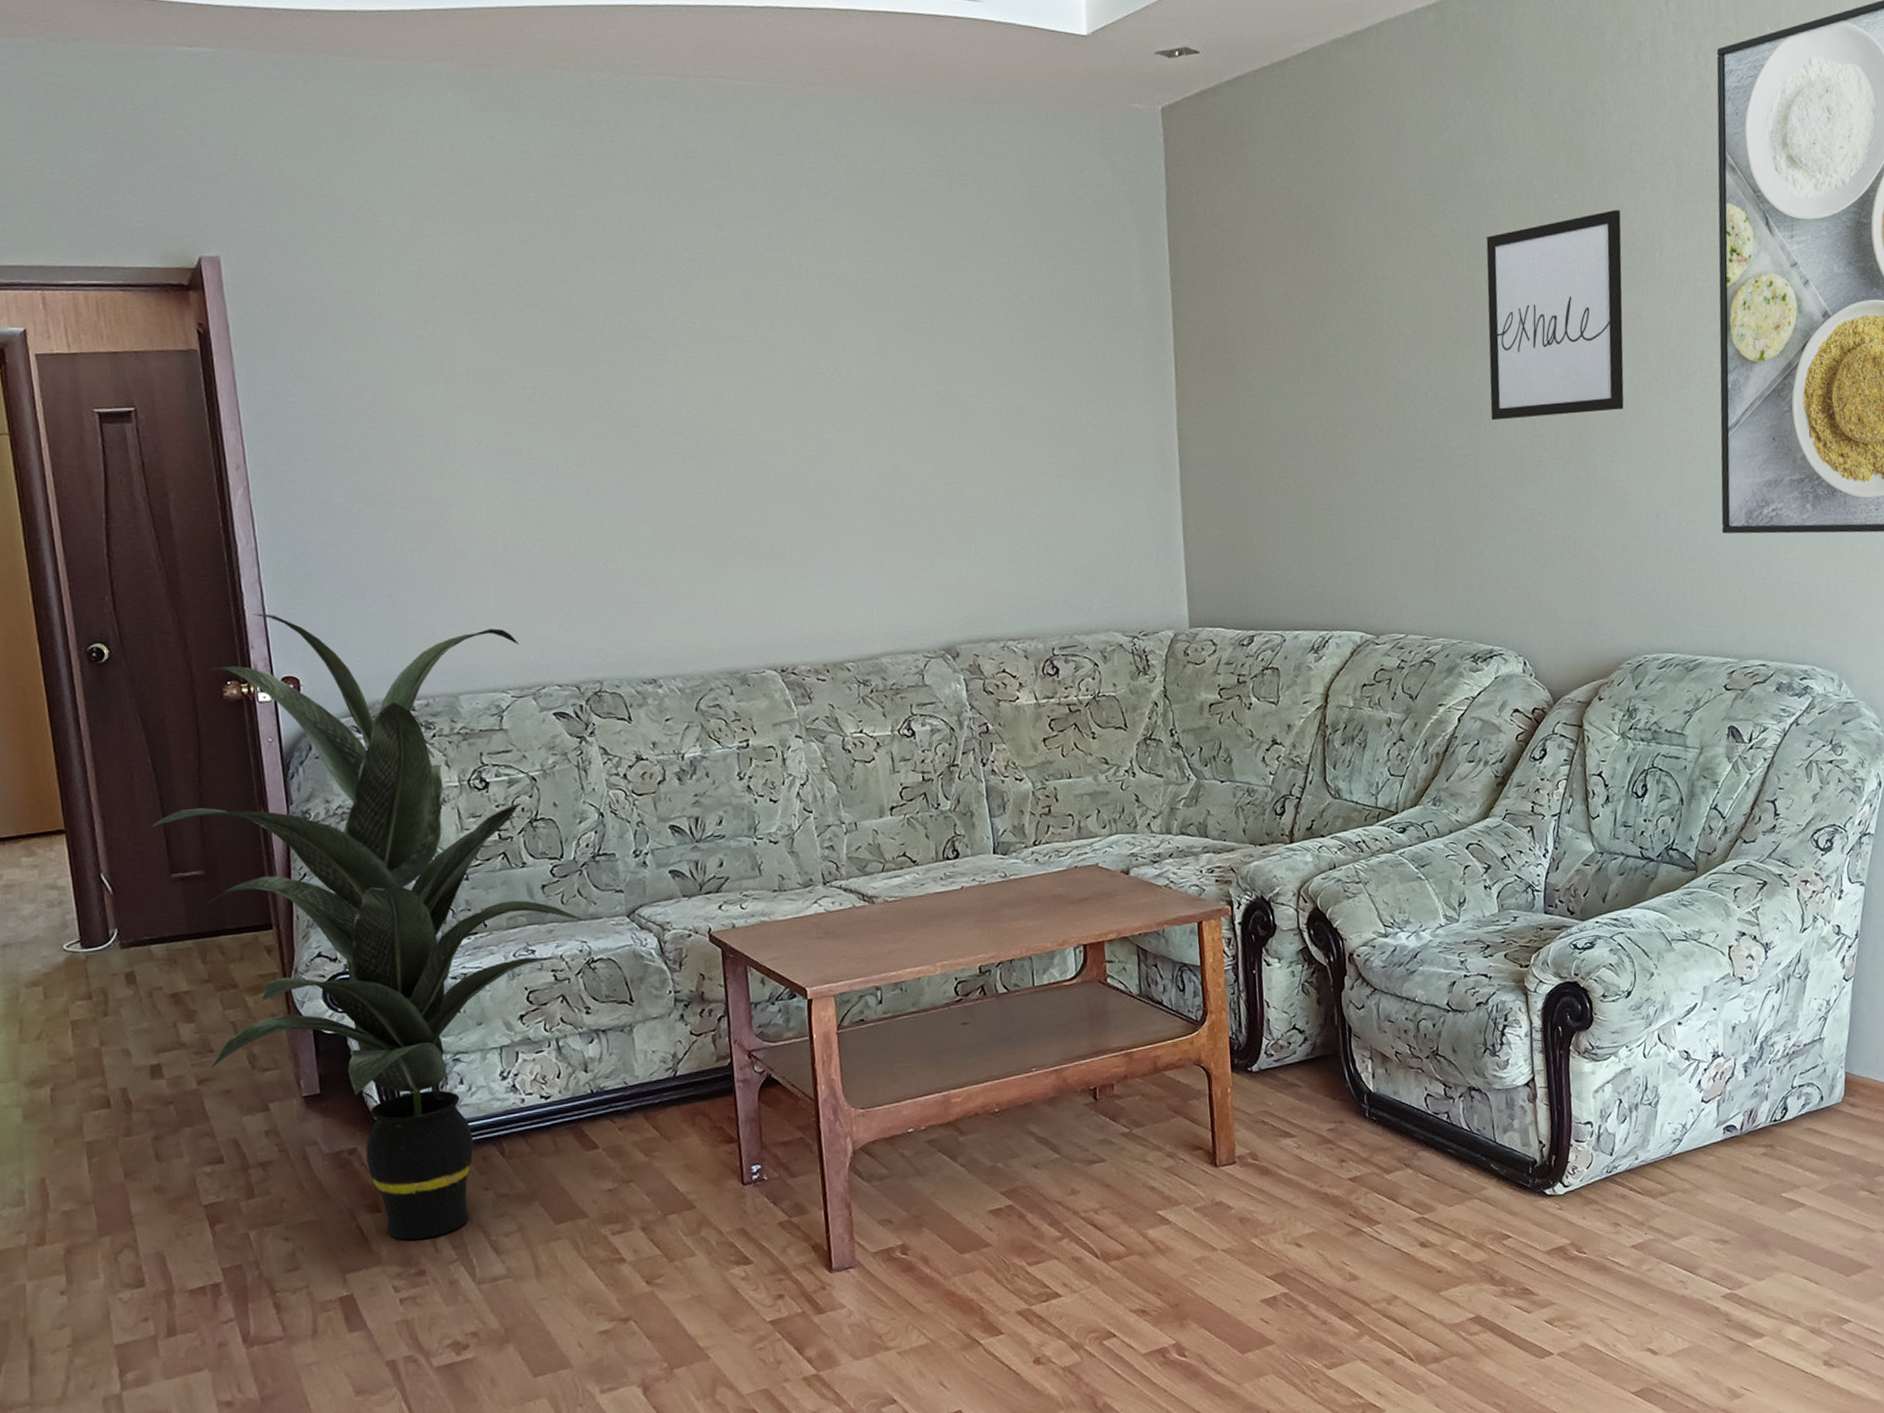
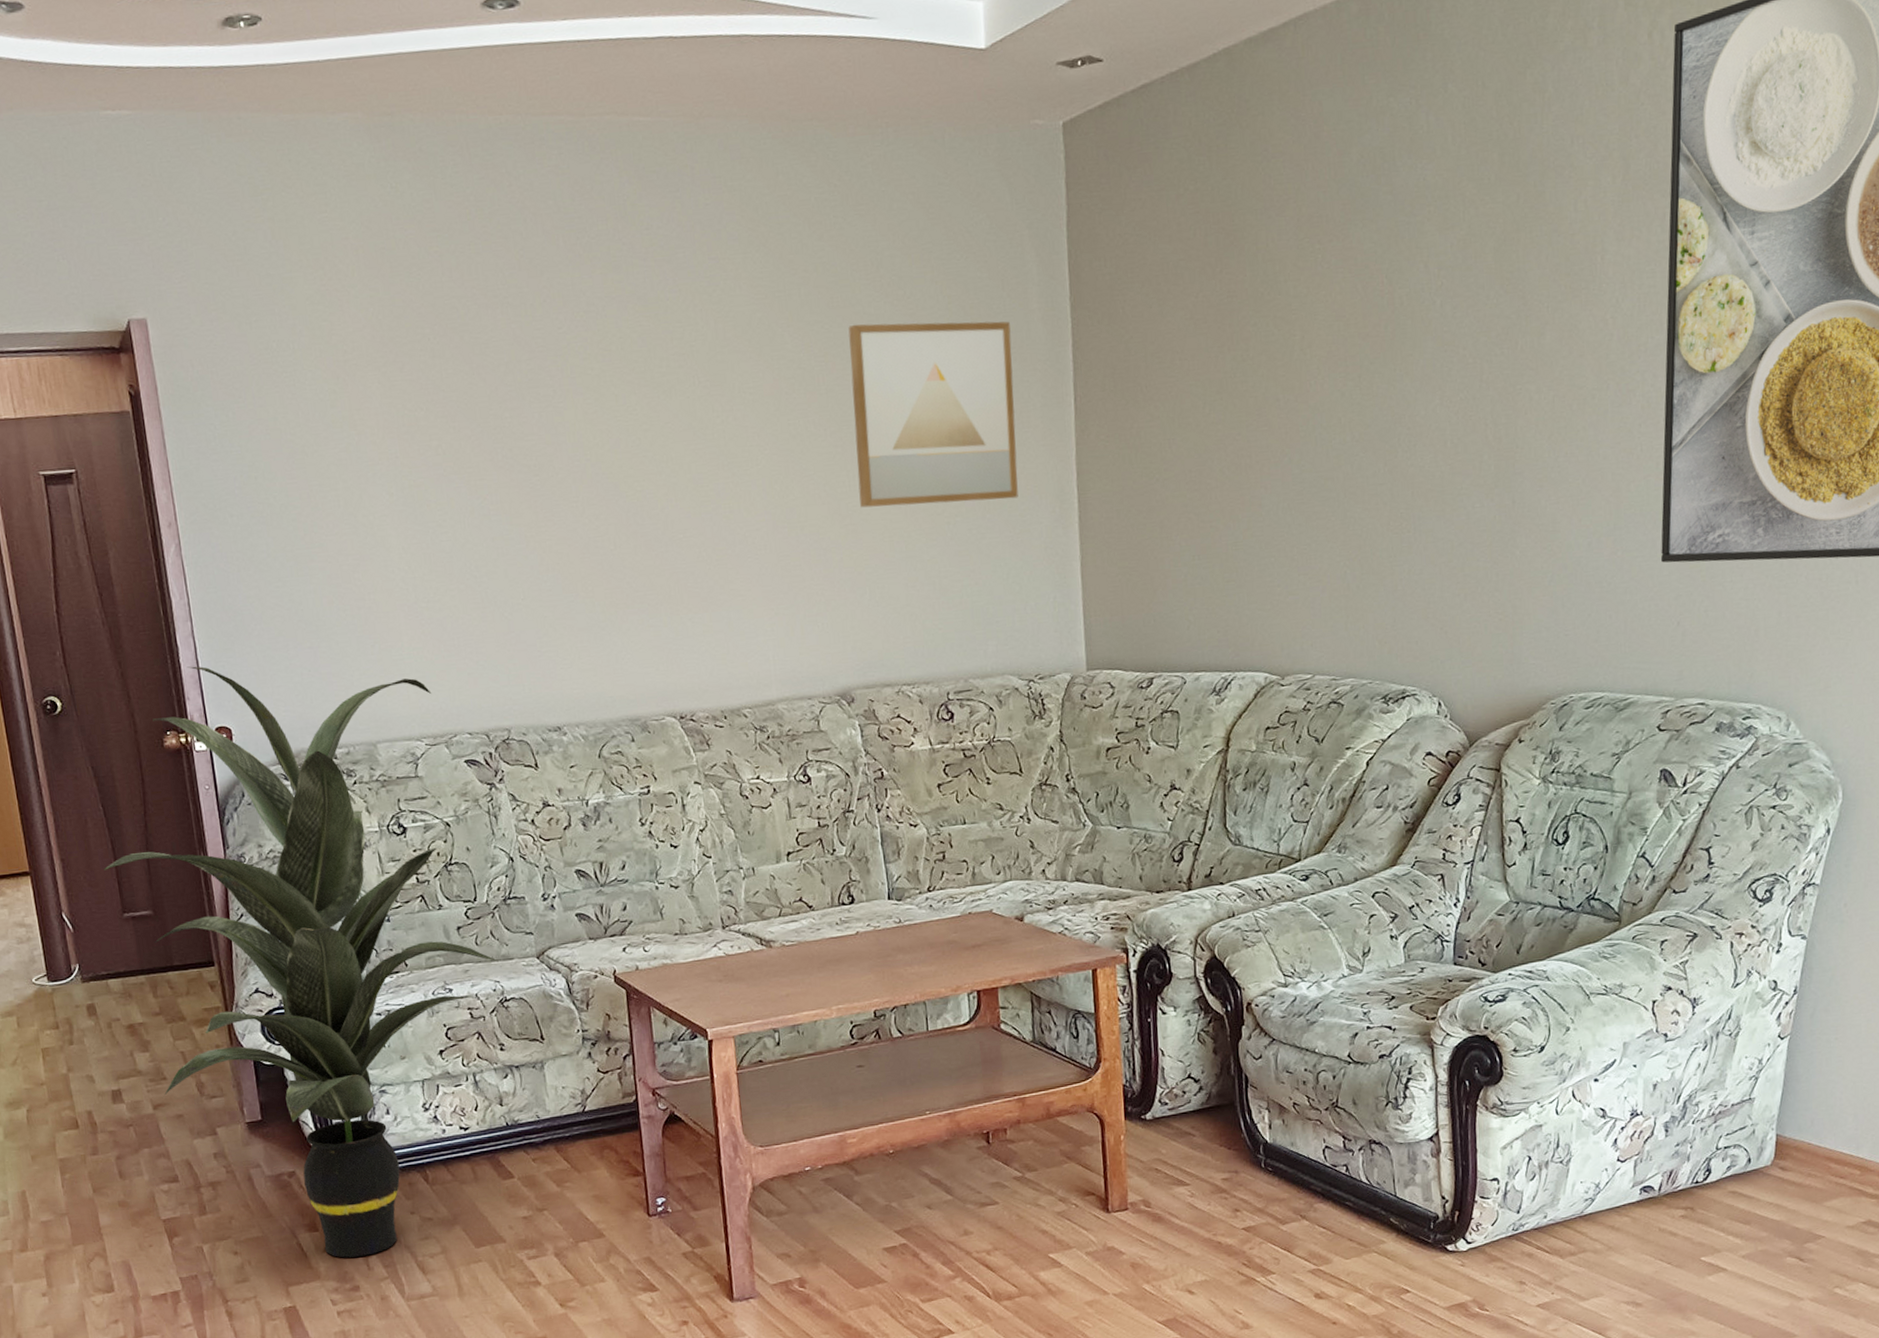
wall art: none [953,288,1122,466] -> present [848,321,1019,508]
wall art: present [1486,210,1624,421] -> none [1408,211,1559,447]

